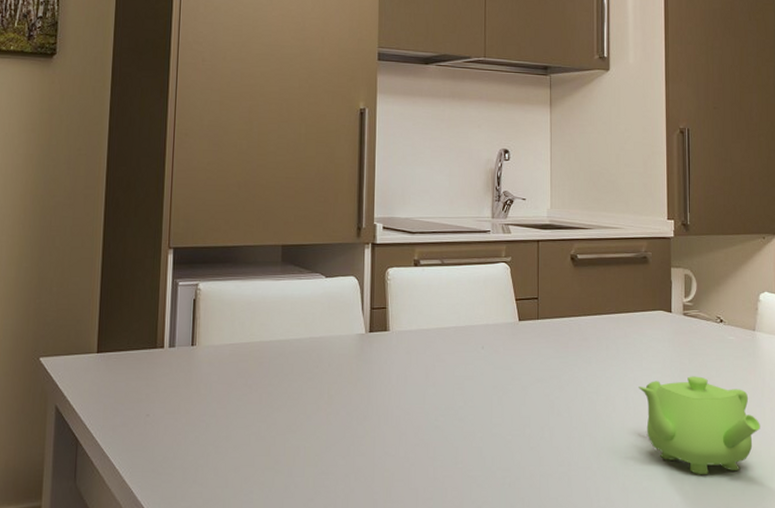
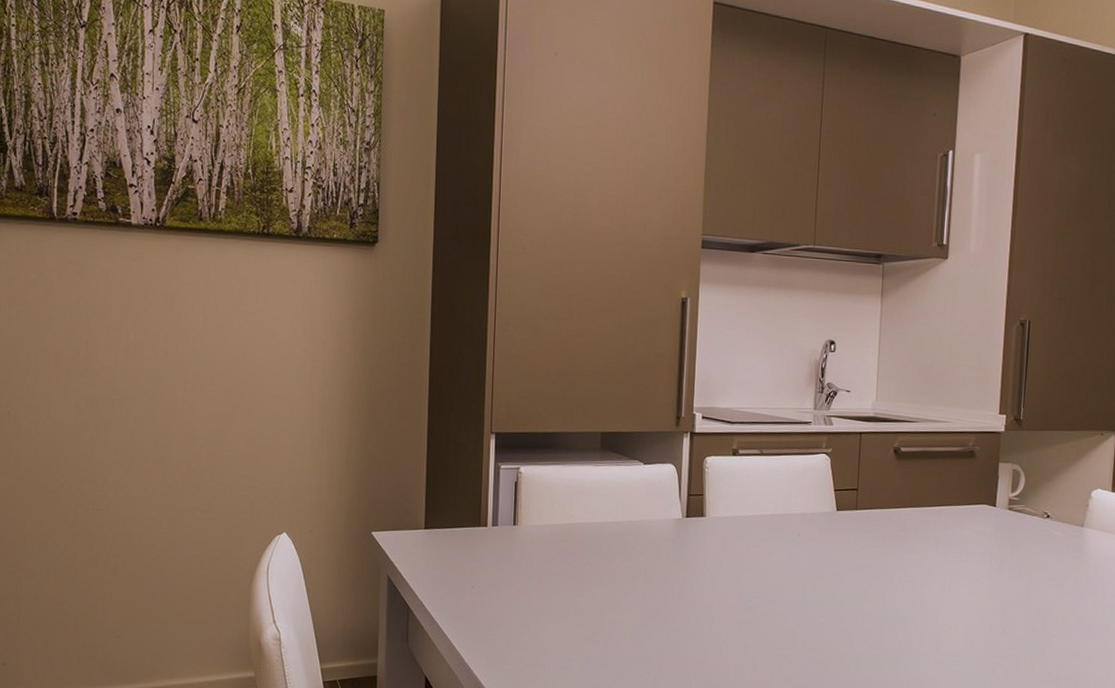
teapot: present [638,376,760,475] -> none [955,569,1080,663]

